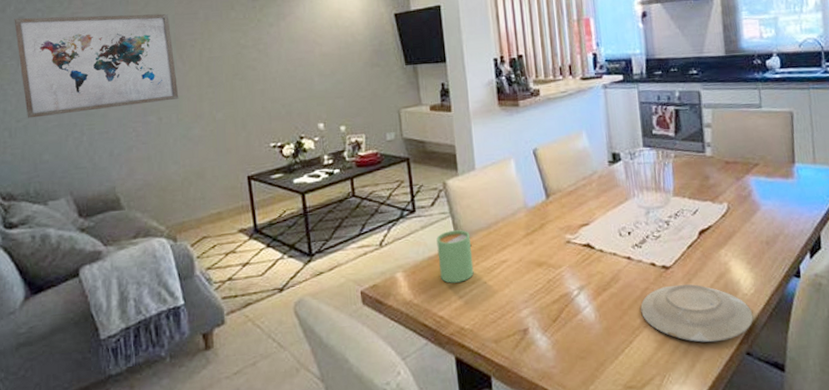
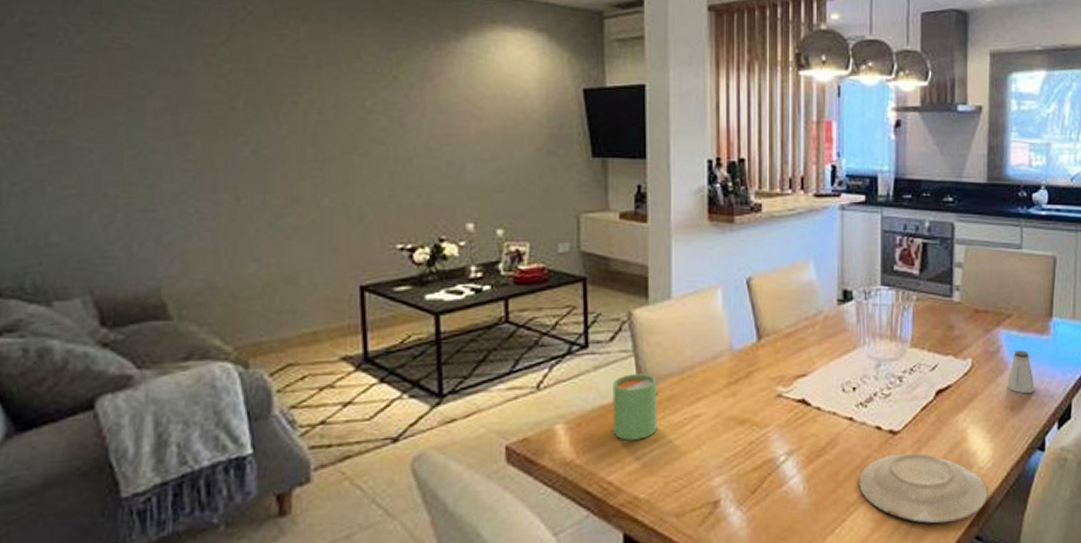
wall art: present [14,13,179,118] -> none [17,35,269,181]
saltshaker: none [760,193,786,230] -> present [1006,350,1035,394]

